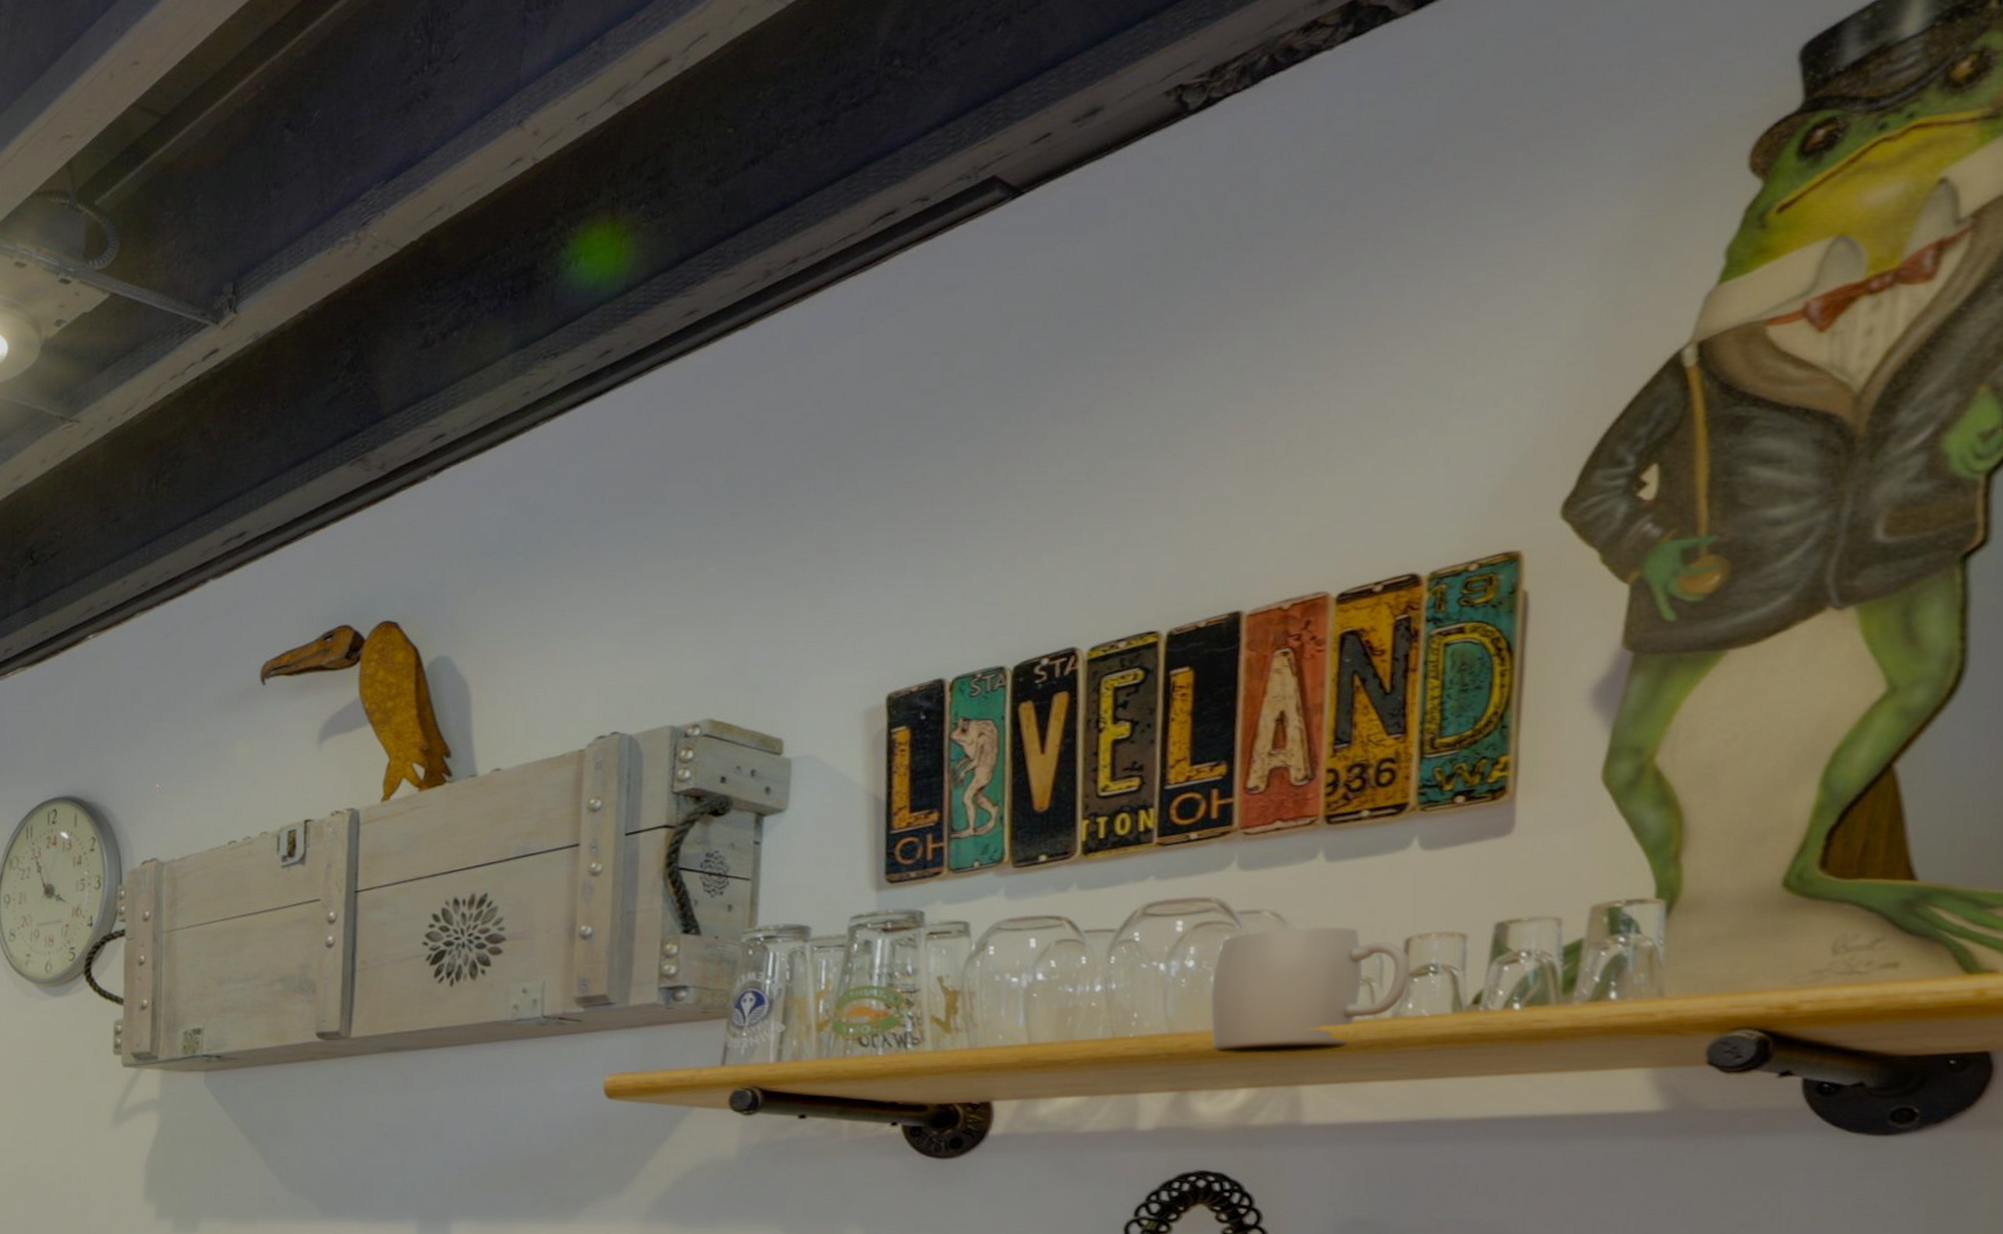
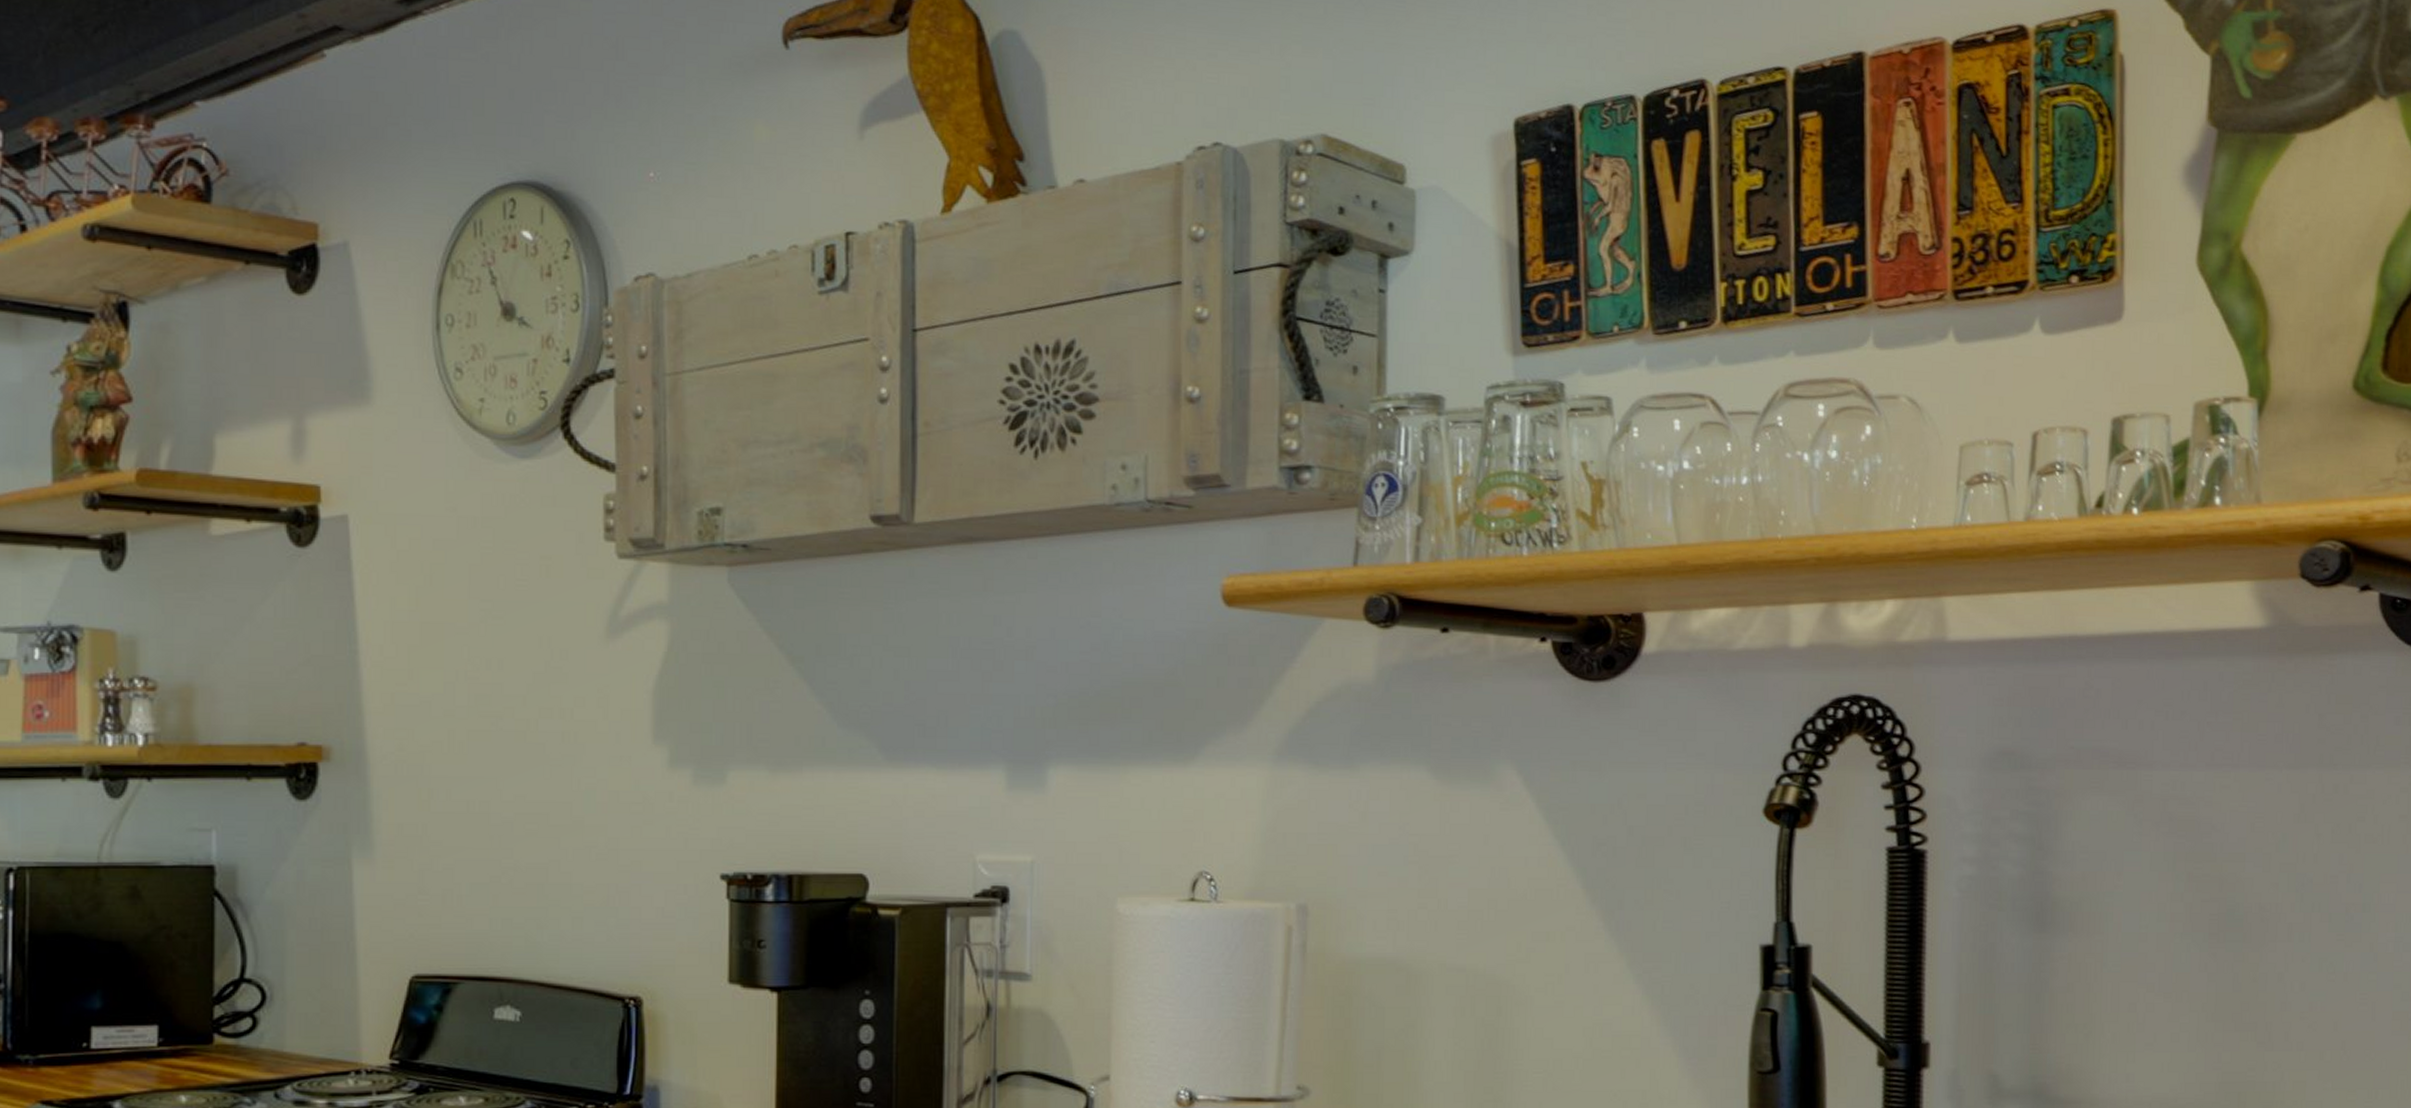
mug: present [1210,926,1411,1054] -> none [1854,416,2039,560]

